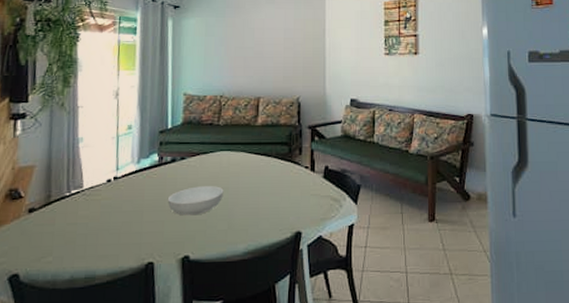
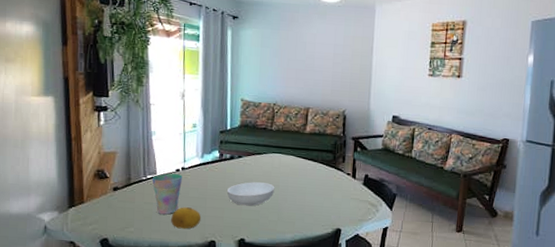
cup: none [77,184,114,236] -> present [152,173,182,215]
fruit: none [99,224,137,252] -> present [171,207,201,229]

